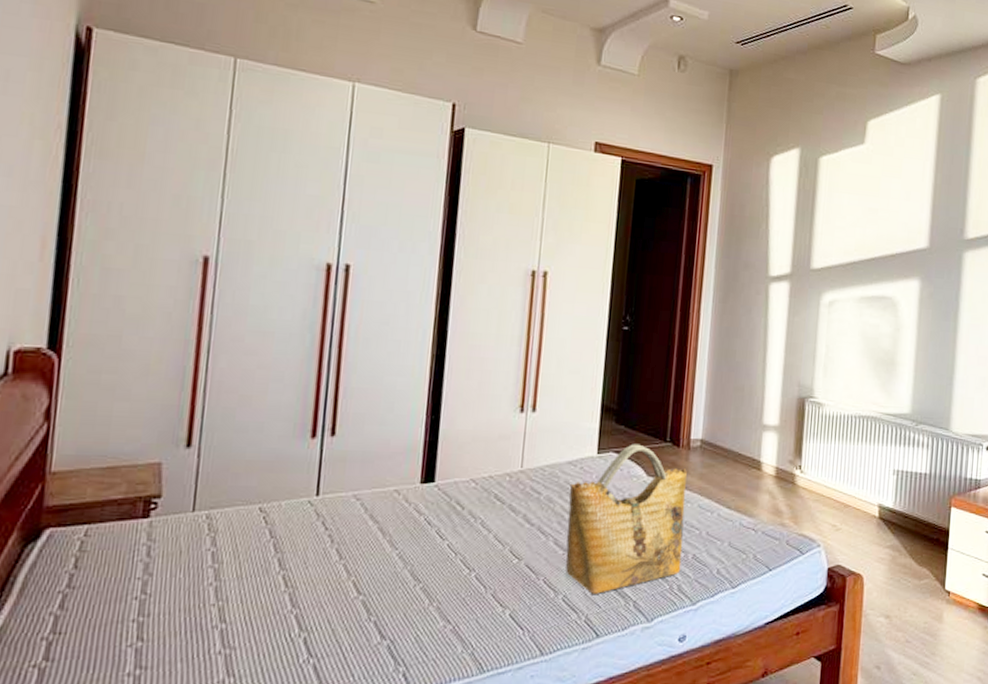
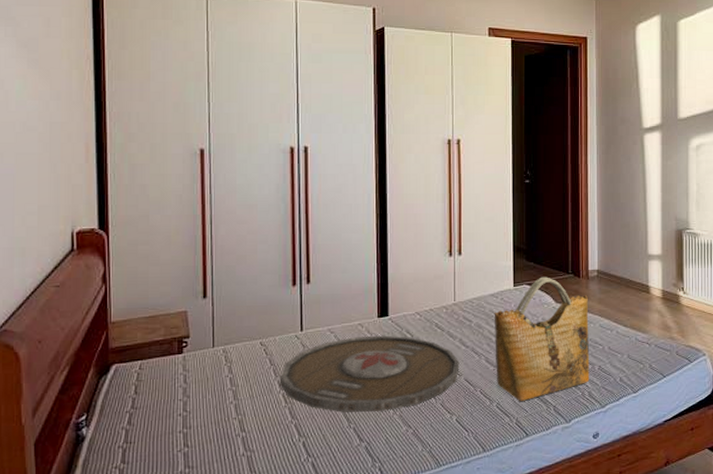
serving tray: none [280,505,521,601] -> present [279,335,460,413]

